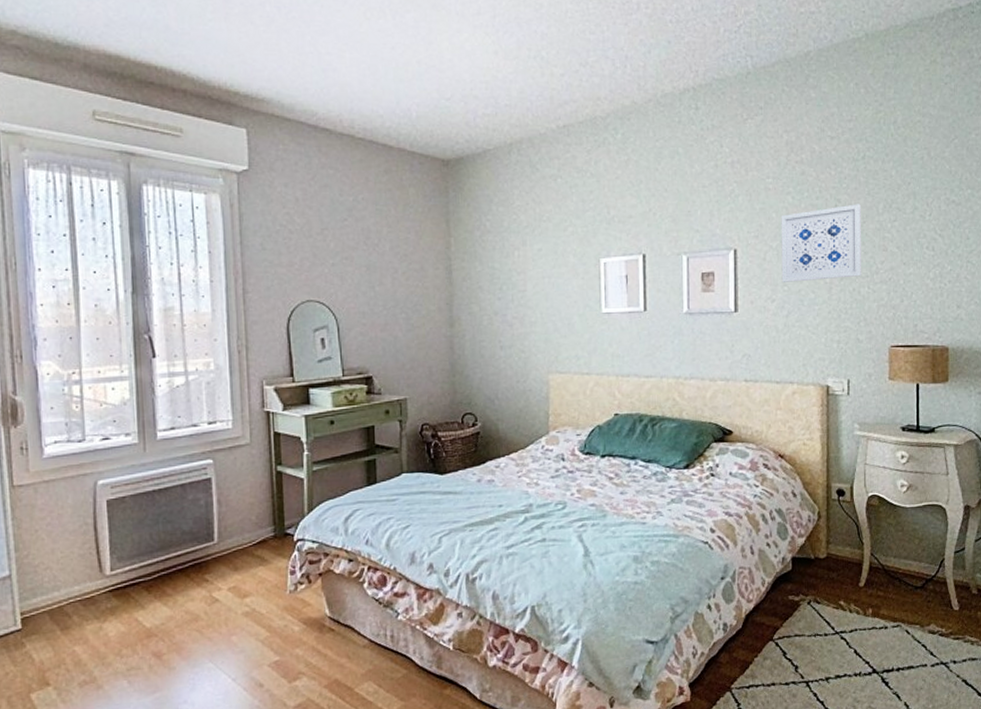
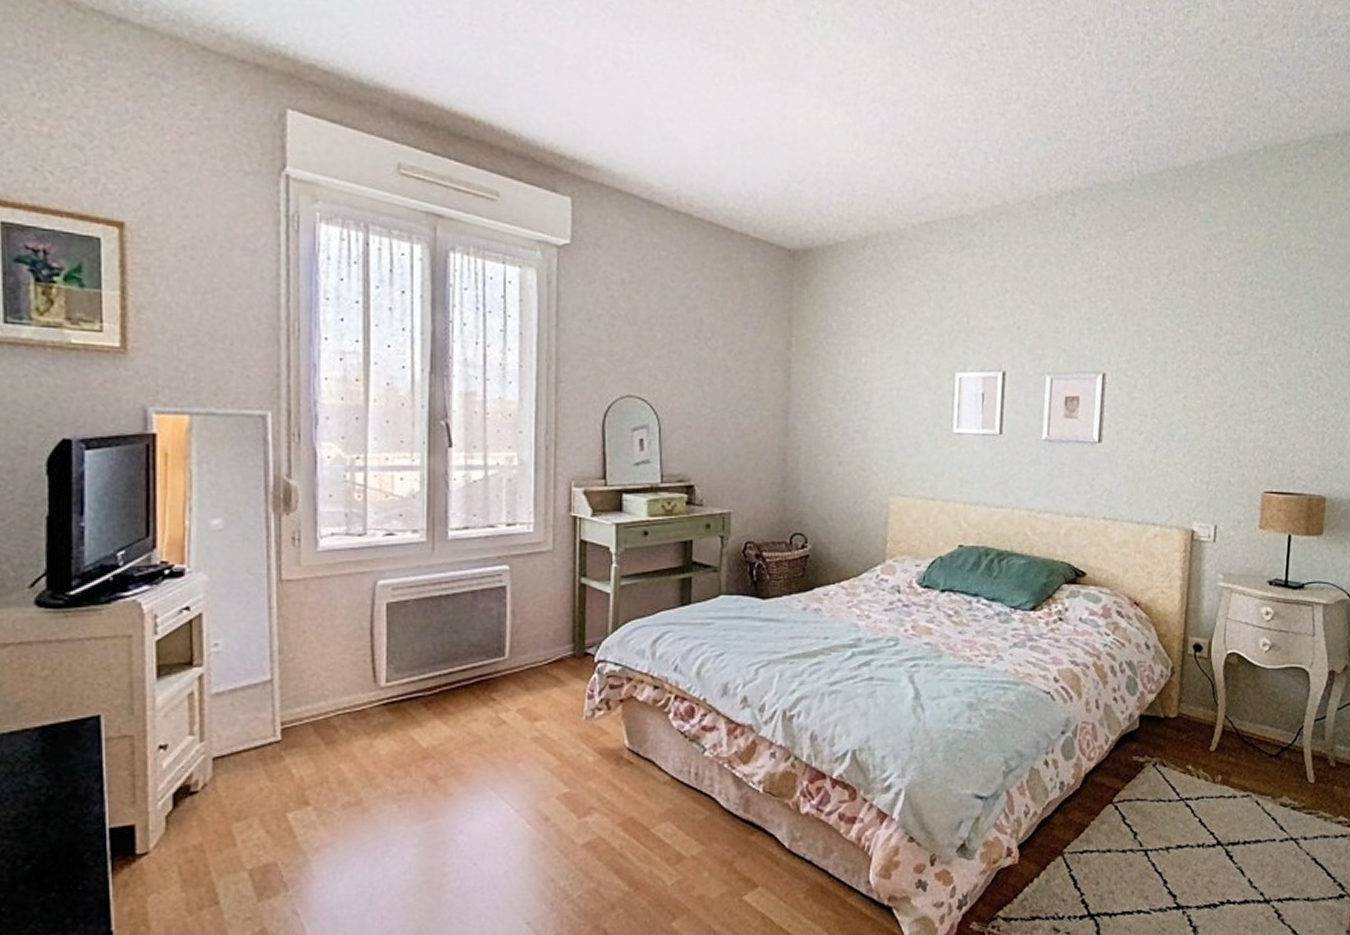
wall art: present [781,204,862,282] -> none [1151,333,1244,415]

